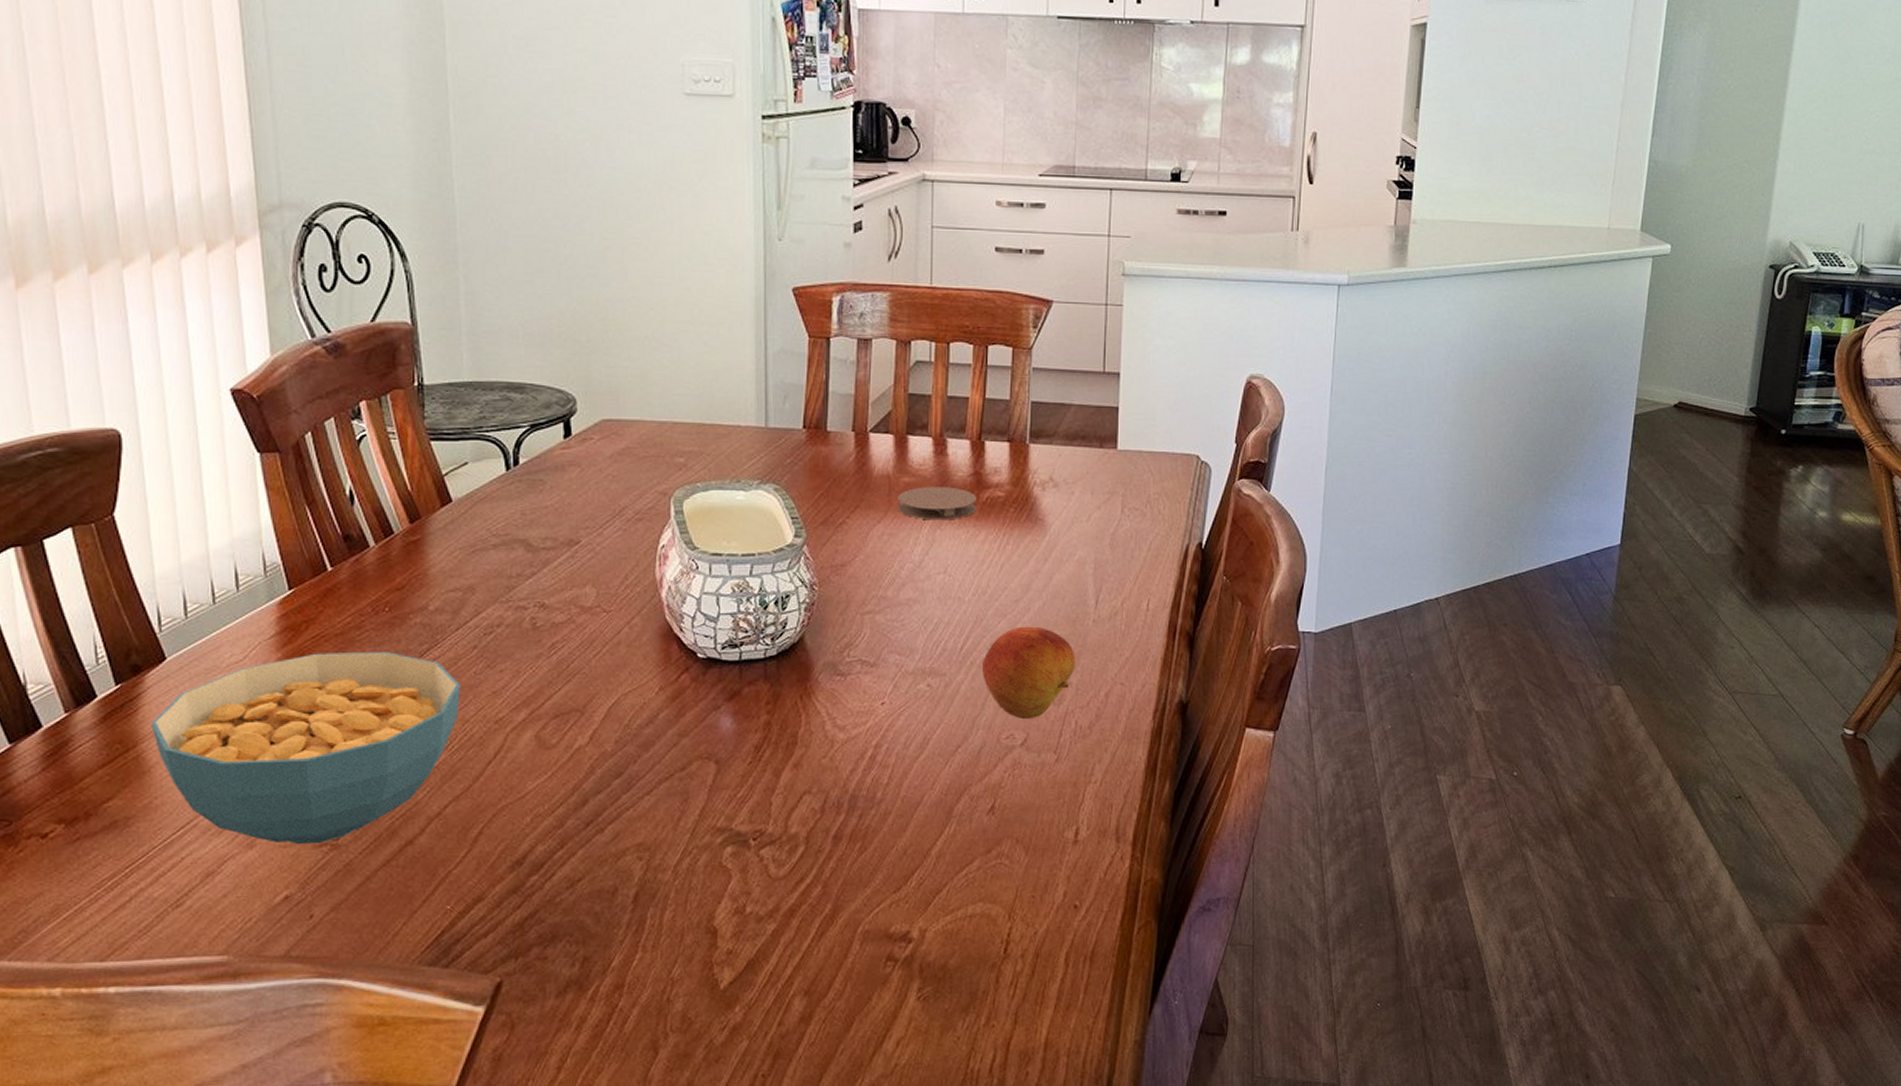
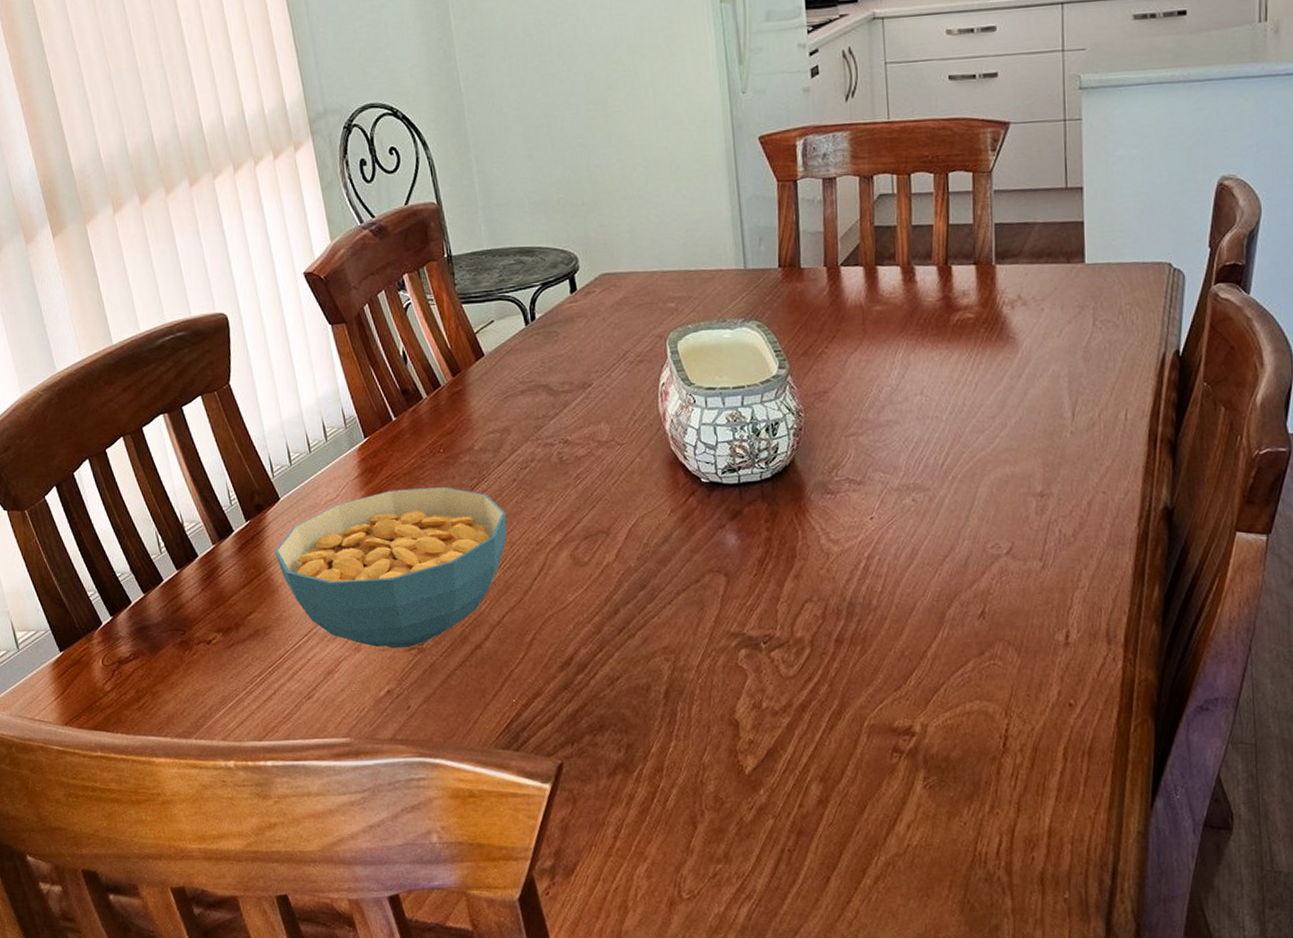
coaster: present [898,487,976,520] -> none [871,312,948,345]
fruit: present [981,626,1075,720] -> none [963,440,1056,530]

